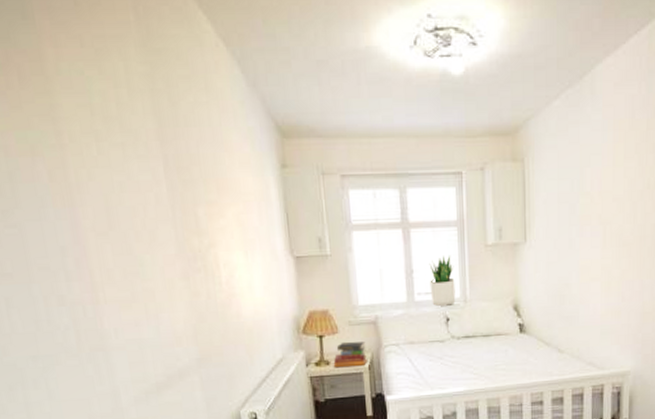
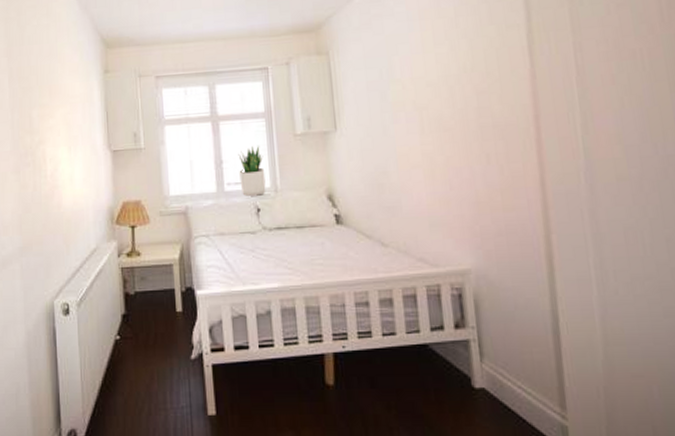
books: present [333,341,367,368] -> none [144,232,177,259]

